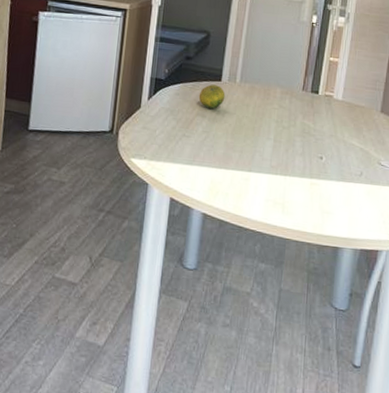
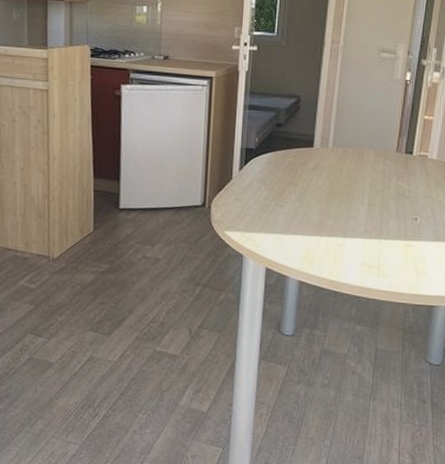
fruit: present [198,84,226,109] -> none [290,151,318,176]

